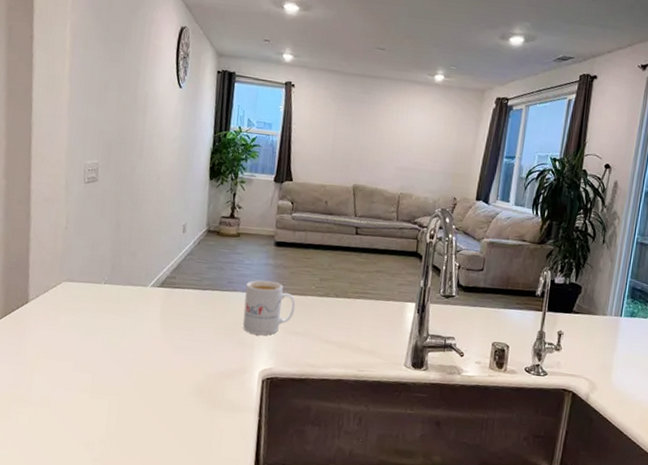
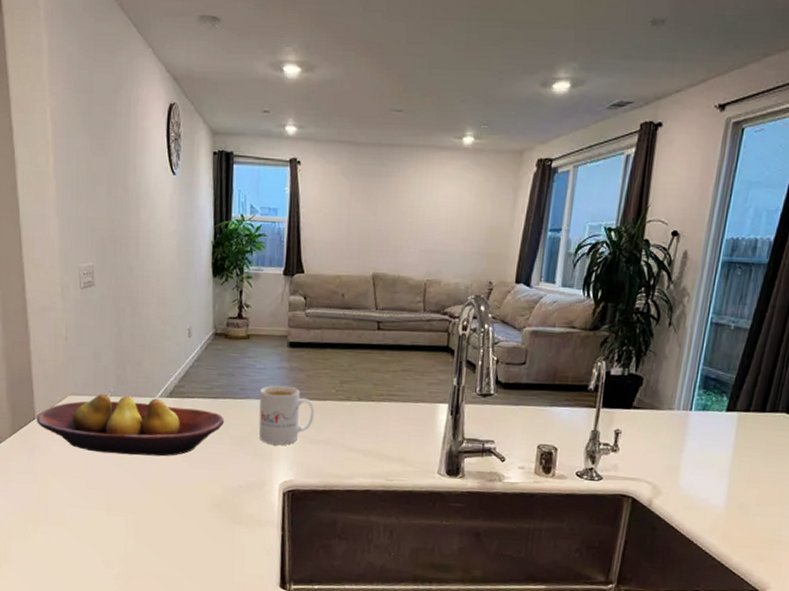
fruit bowl: none [28,281,212,343] -> present [36,394,225,457]

